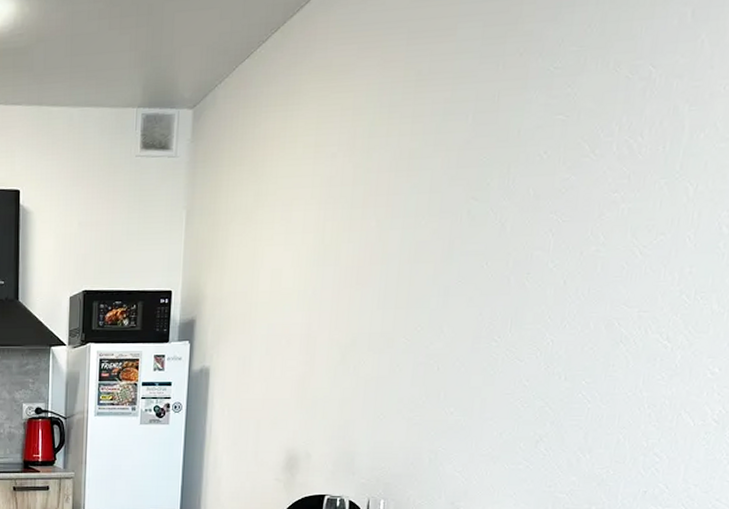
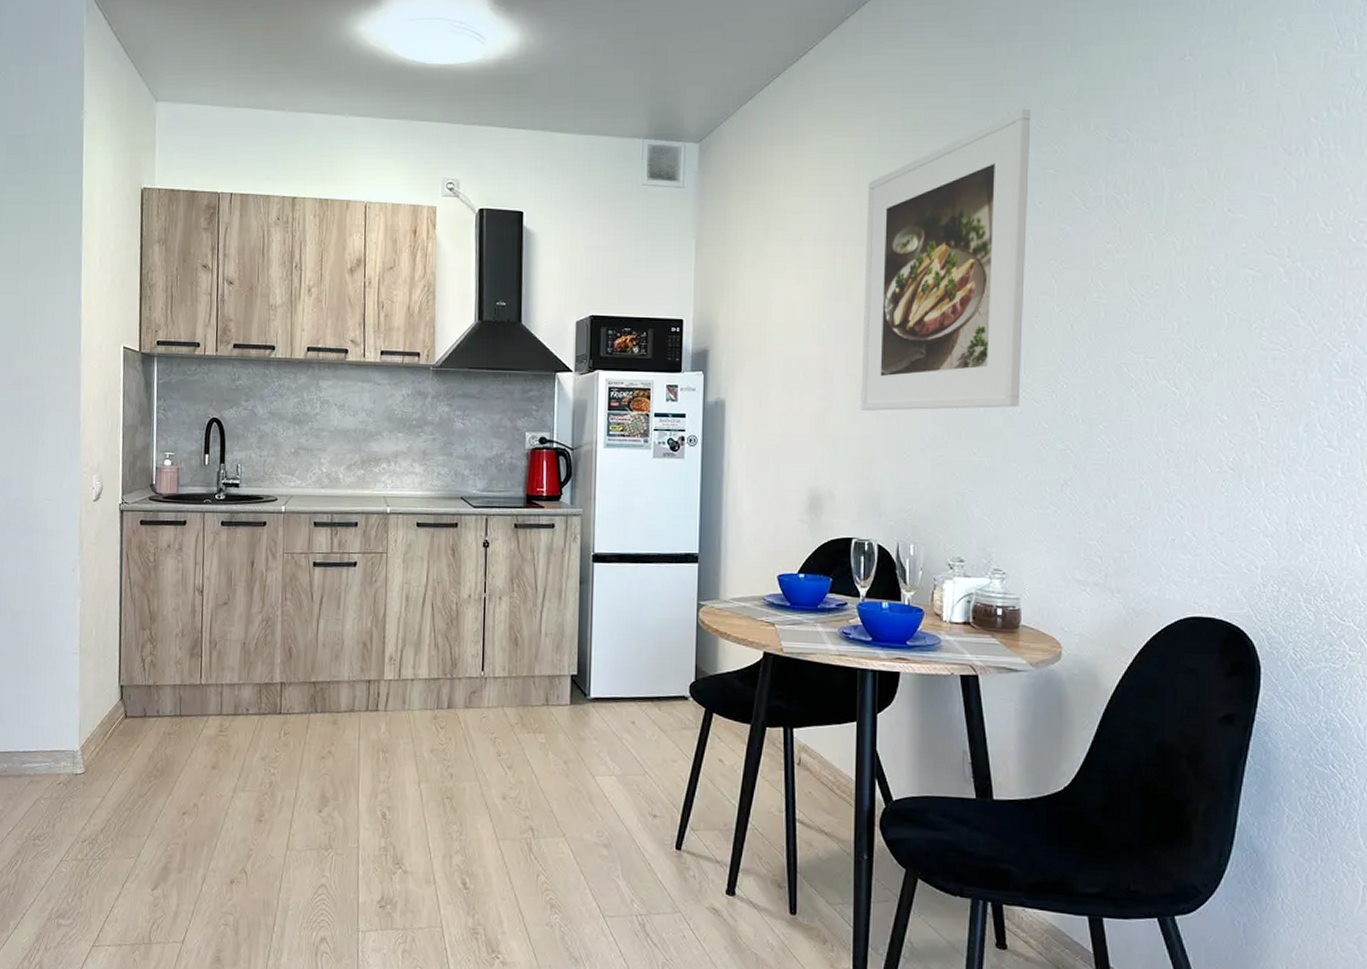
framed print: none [341,48,546,374] -> present [860,108,1031,411]

